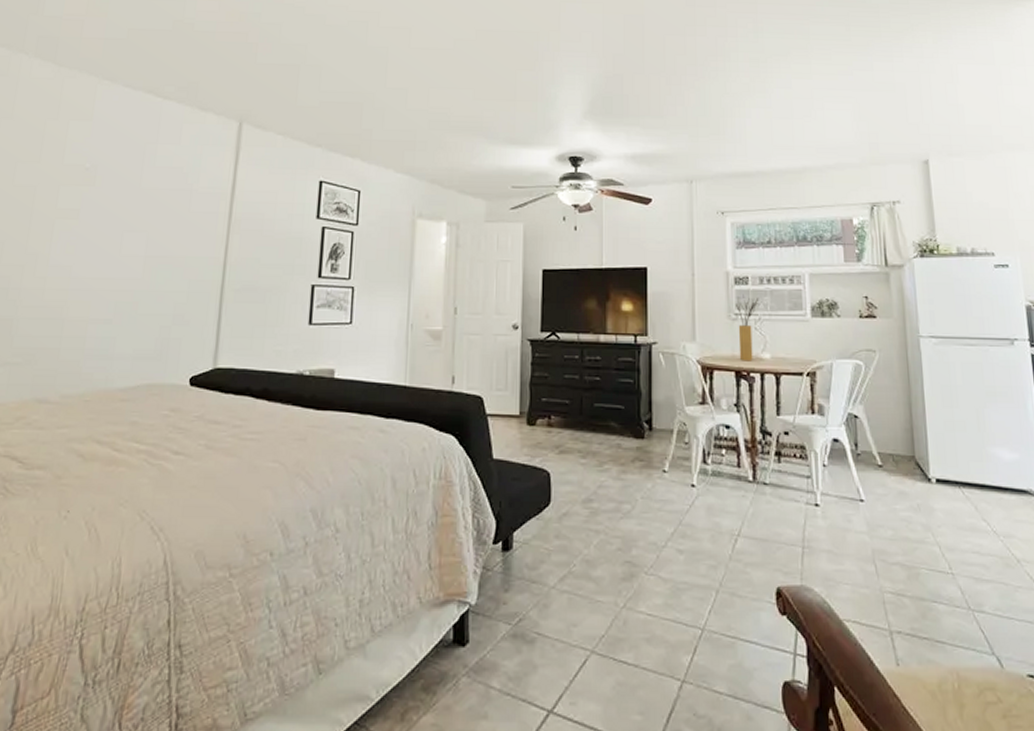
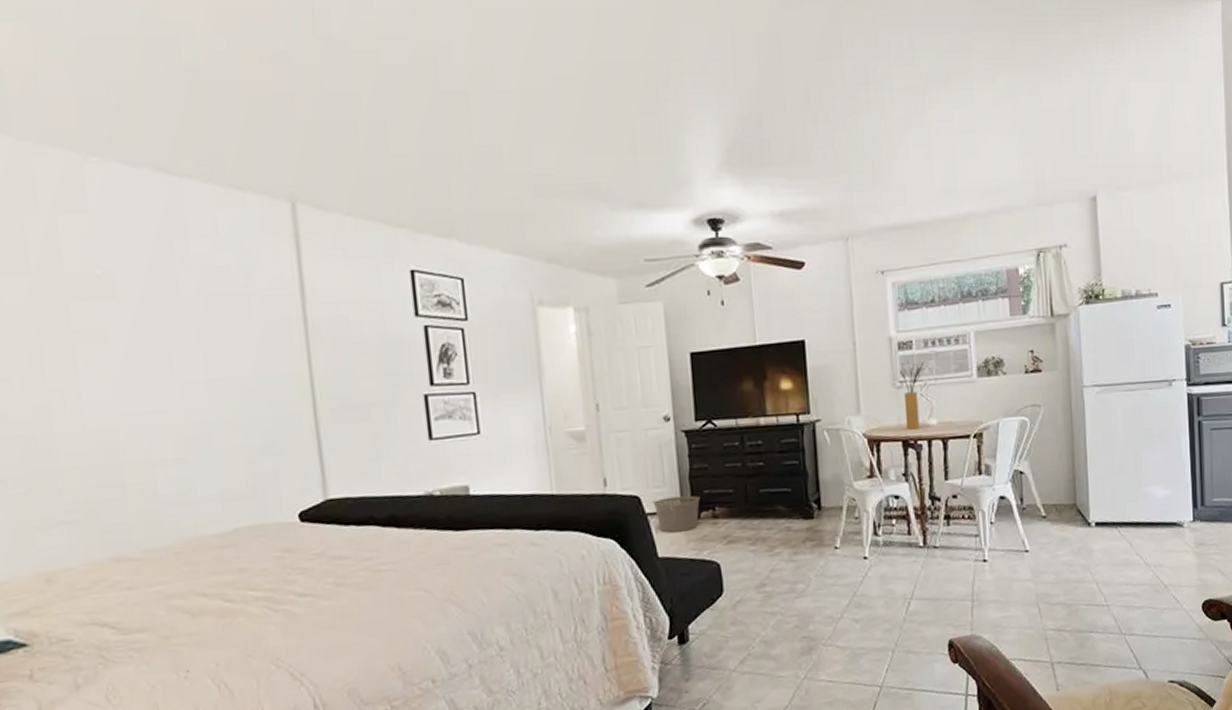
basket: none [493,401,539,438] -> present [652,495,701,534]

